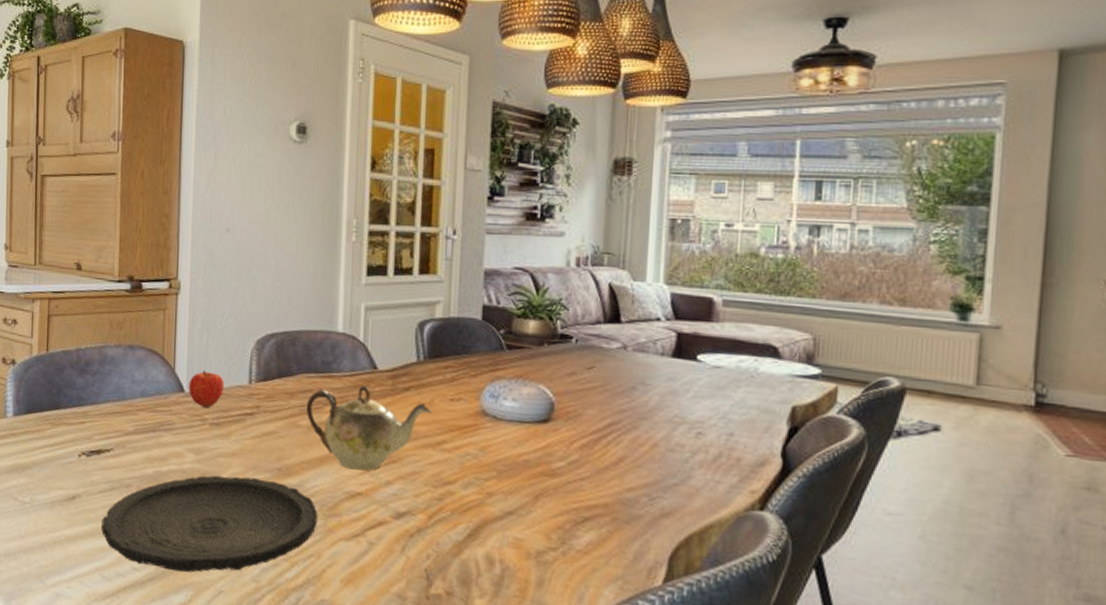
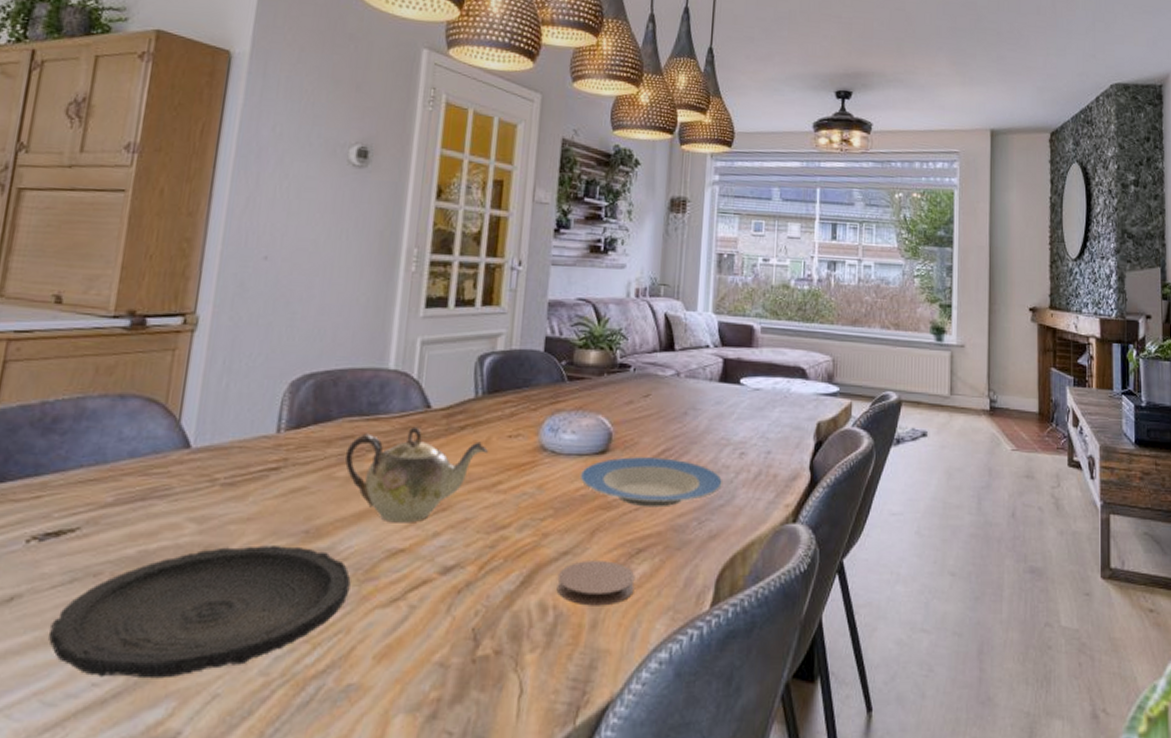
fruit: present [188,370,225,408] -> none [196,420,246,465]
coaster: none [502,522,581,567] -> present [556,561,635,606]
plate: none [522,427,677,480] -> present [579,457,724,508]

